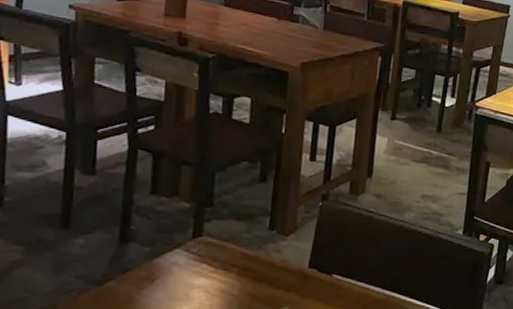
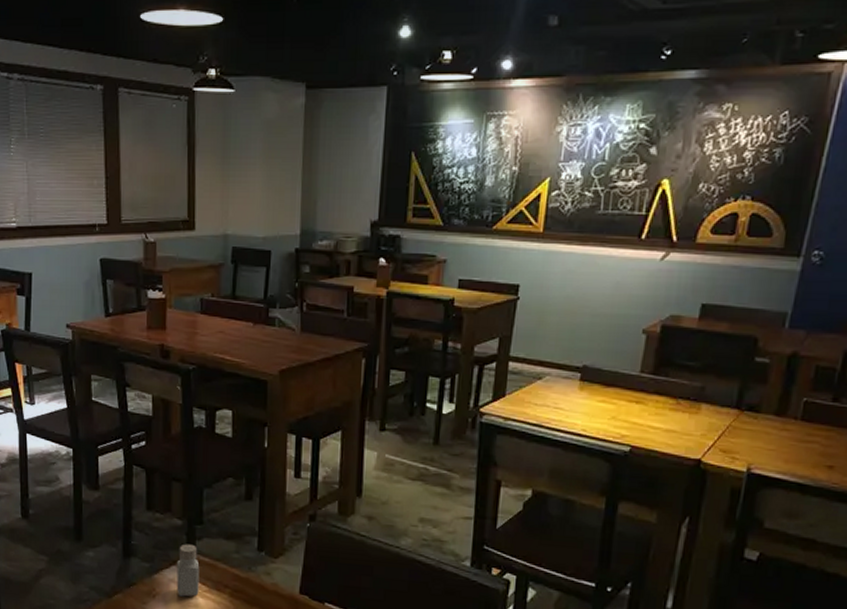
pepper shaker: none [179,226,207,279] -> present [176,544,200,597]

